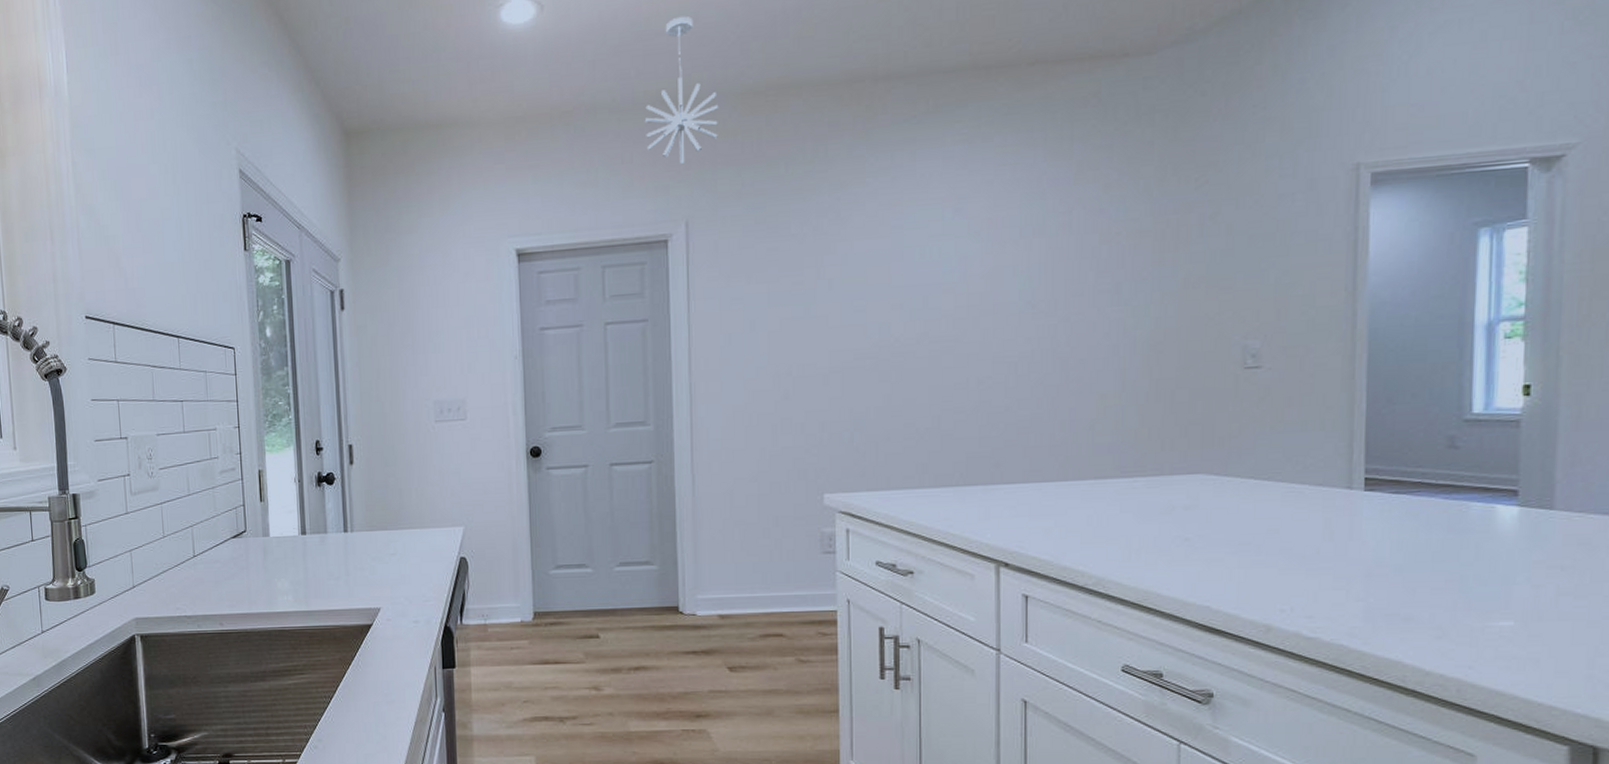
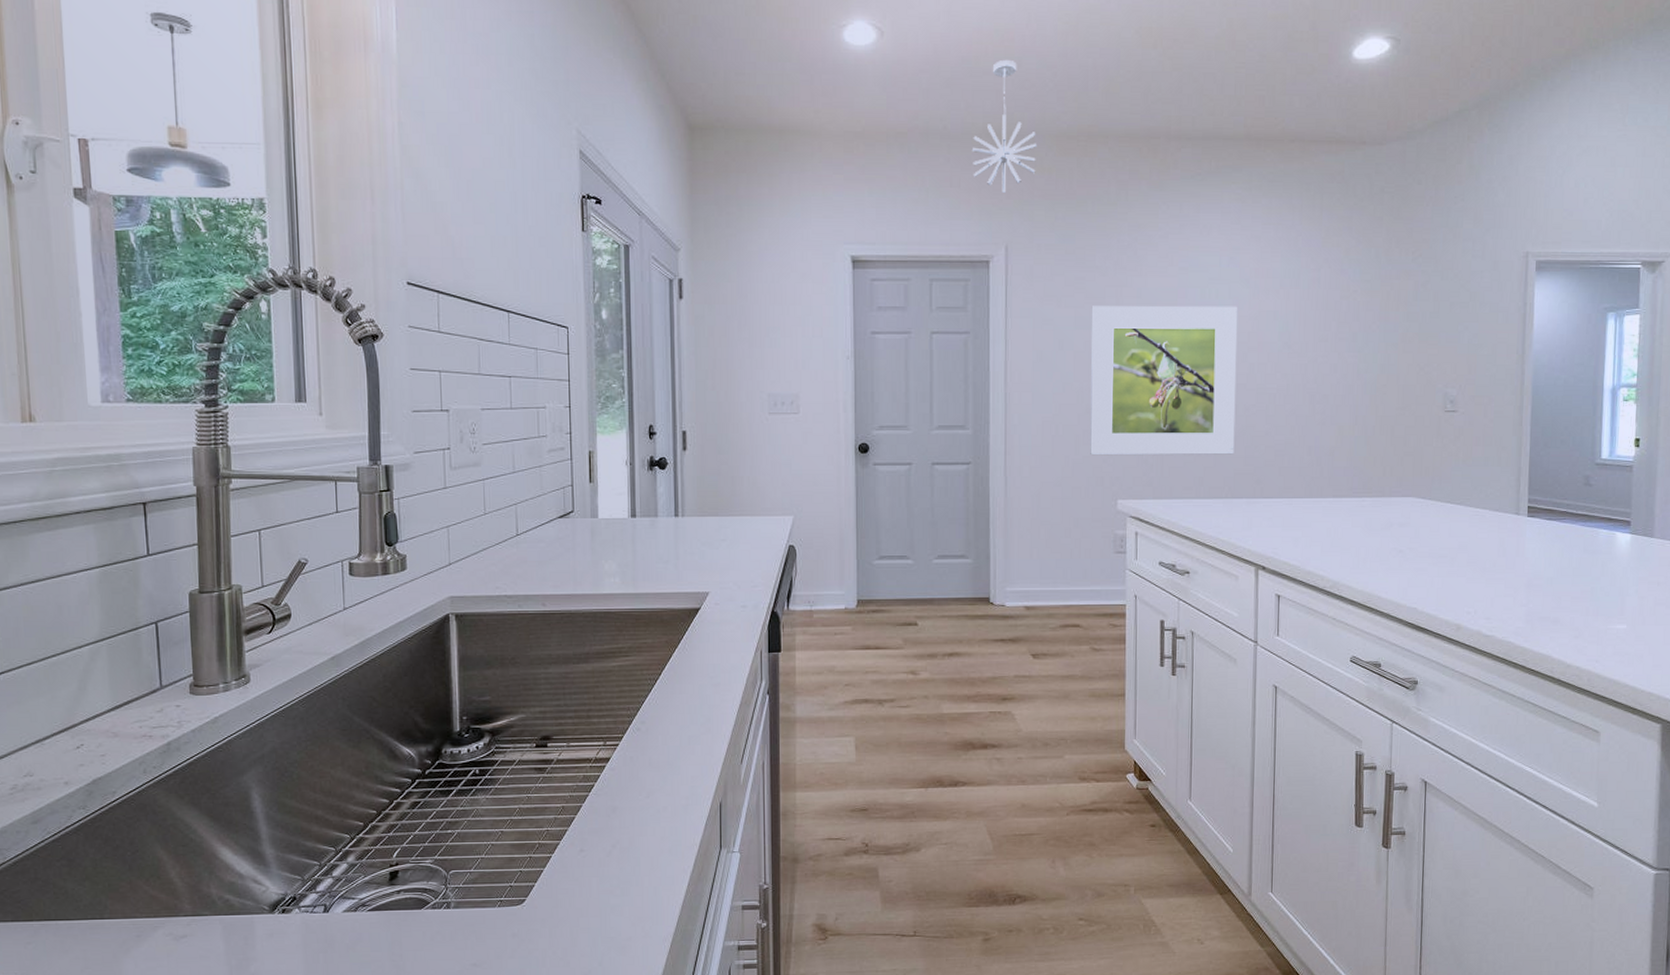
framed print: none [787,264,967,446] -> present [1090,305,1237,456]

